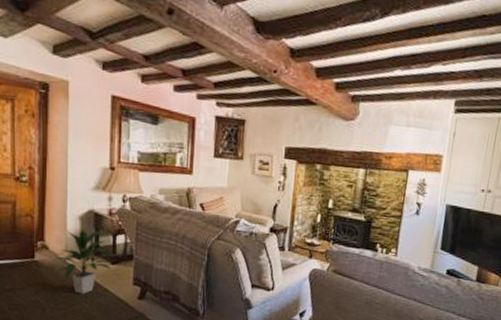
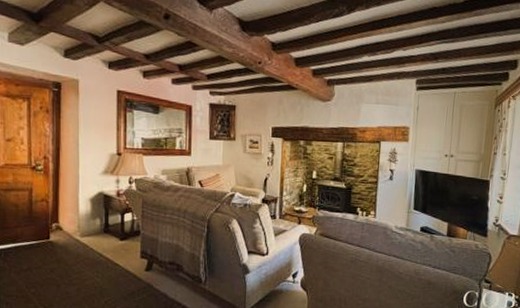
indoor plant: present [55,228,118,294] -> none [68,209,126,270]

